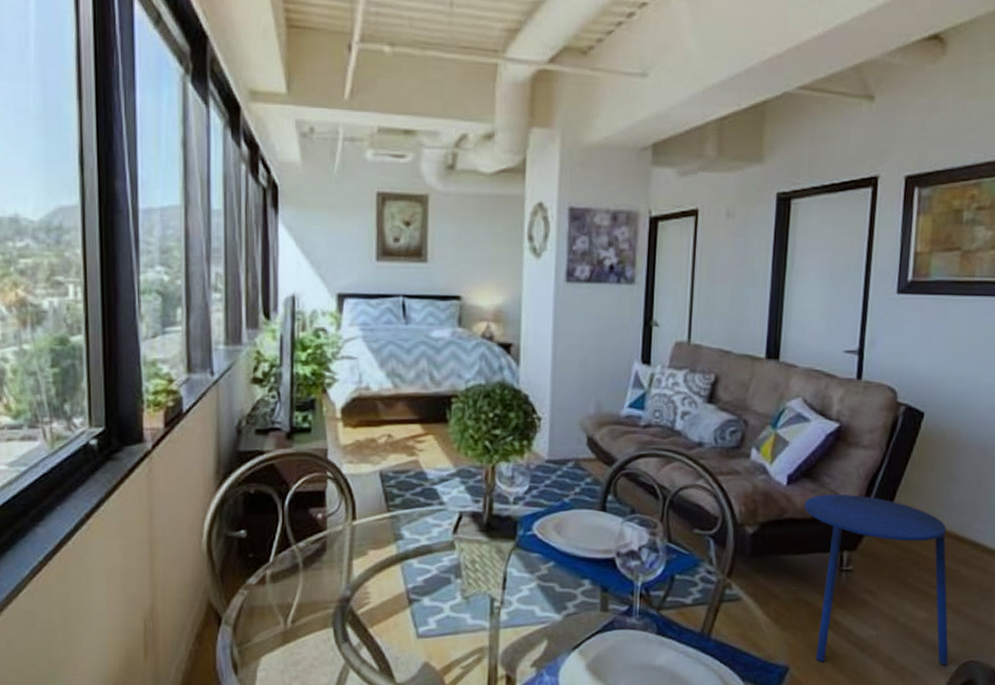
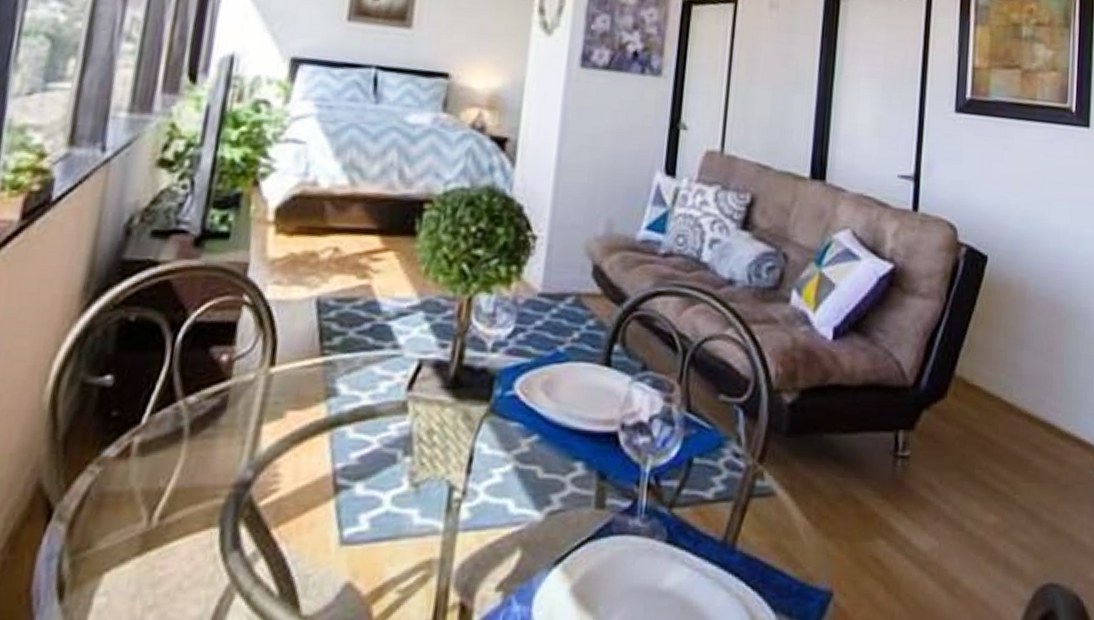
side table: present [804,494,949,666] -> none [852,354,1025,591]

